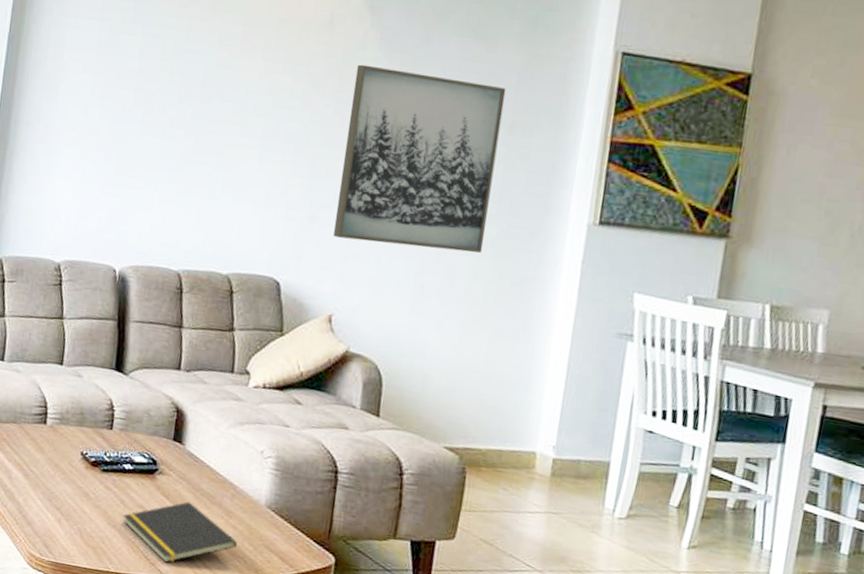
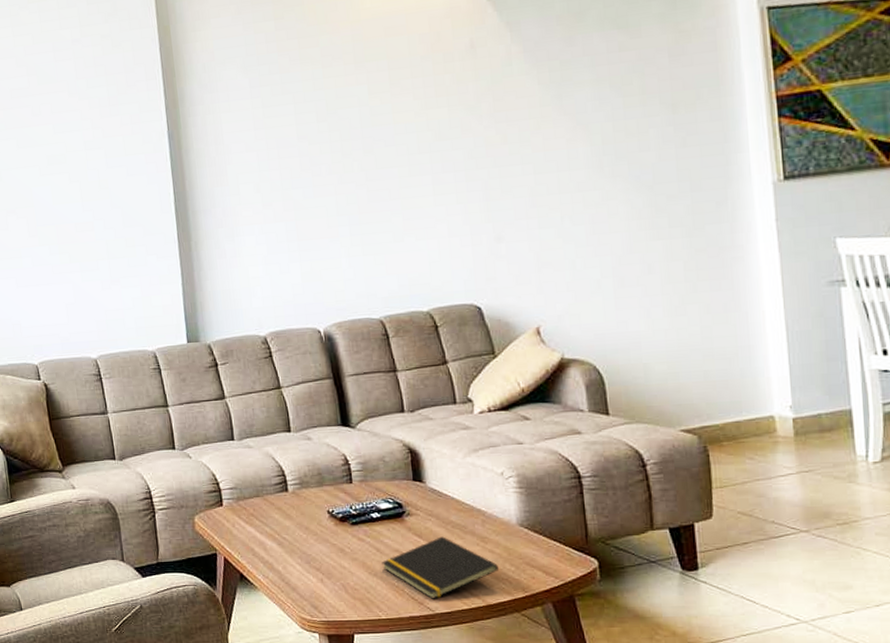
wall art: present [332,64,507,253] -> none [507,69,673,251]

